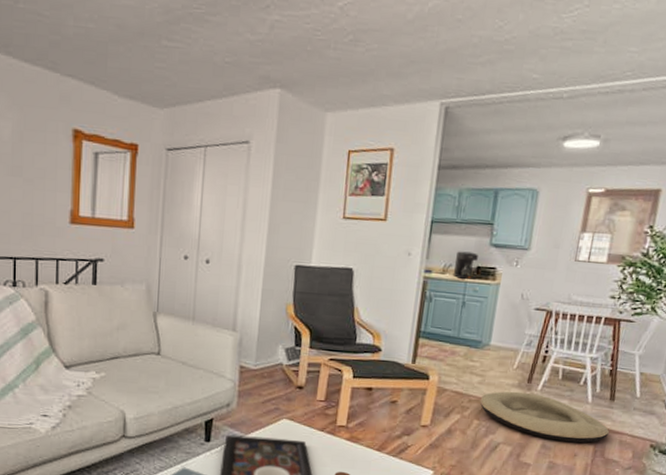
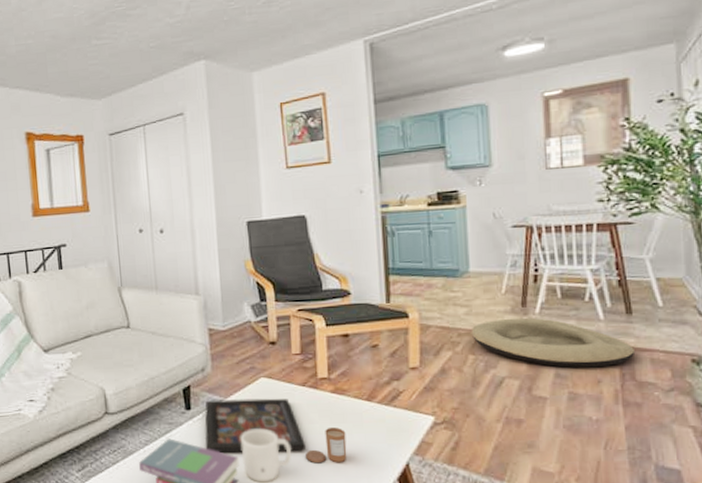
coffee maker: present [453,251,478,280] -> none [412,179,440,208]

